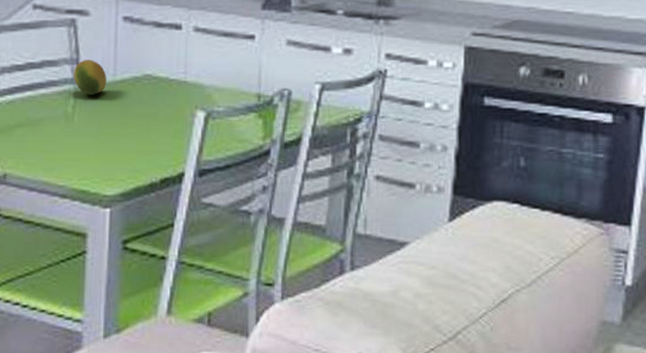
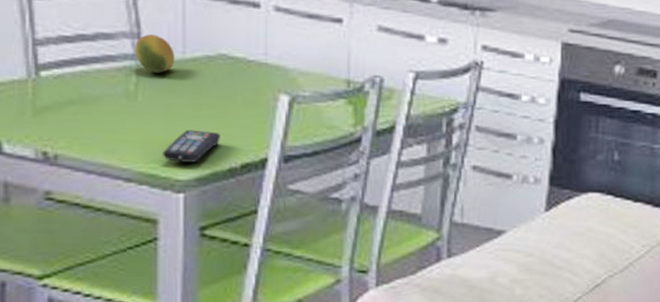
remote control: none [93,147,143,178] -> present [163,129,220,162]

